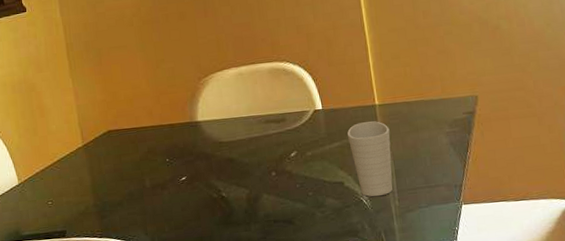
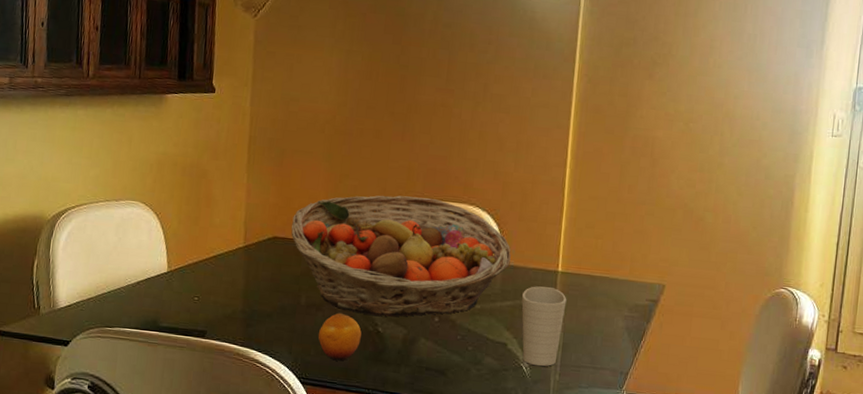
fruit basket: none [121,63,330,184] -> present [291,195,511,317]
fruit: none [168,187,209,232] -> present [318,312,362,361]

